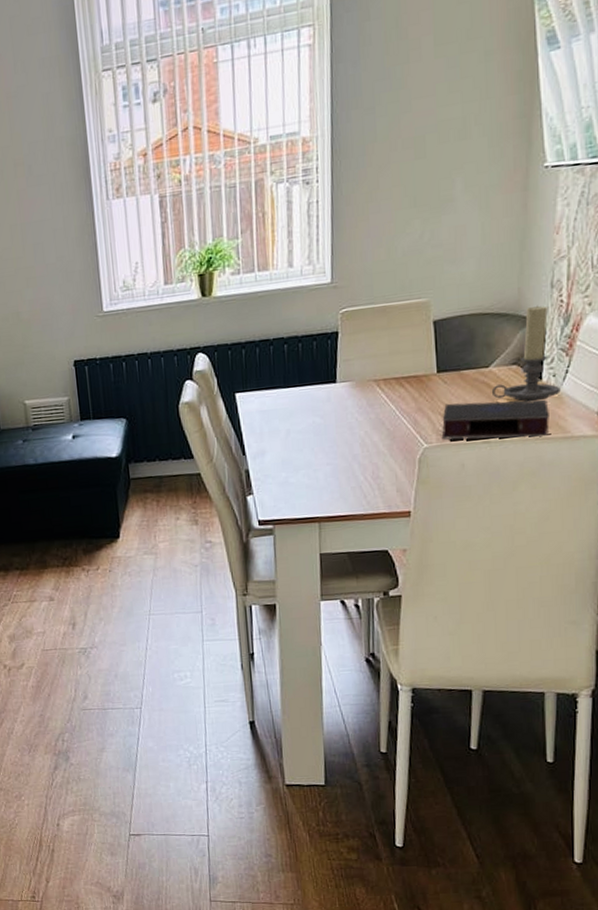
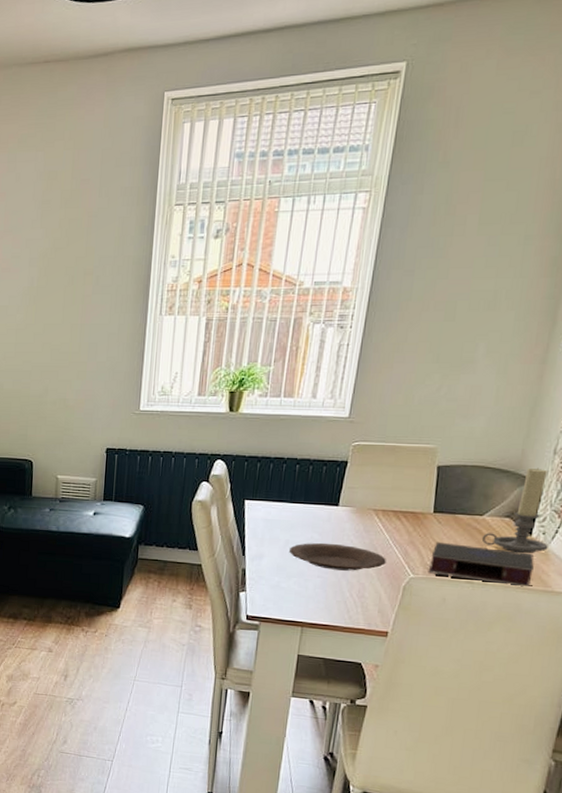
plate: none [291,424,396,455] -> present [288,542,386,571]

